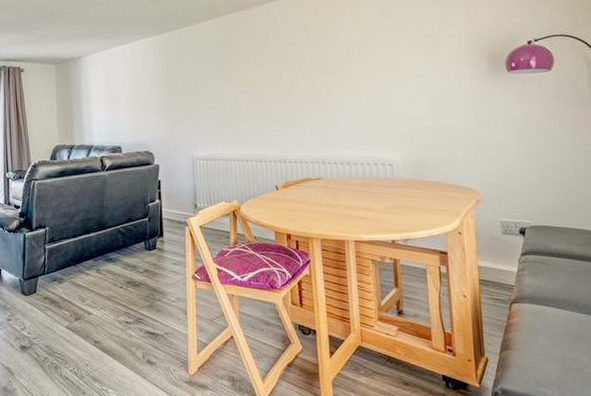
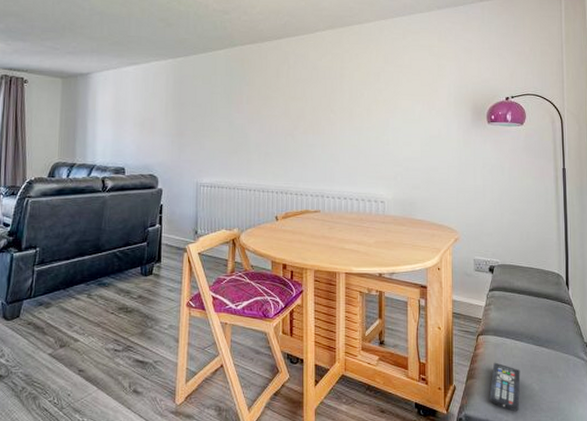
remote control: none [529,332,566,386] -> present [489,362,521,412]

